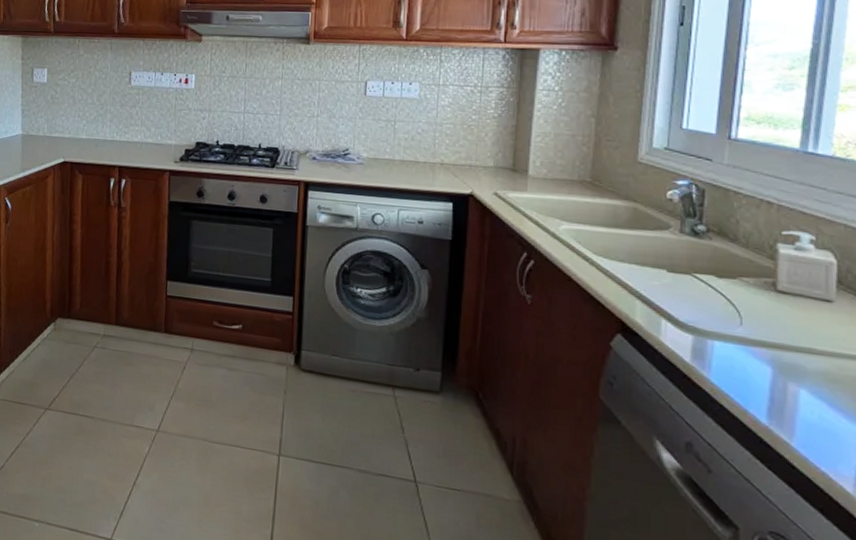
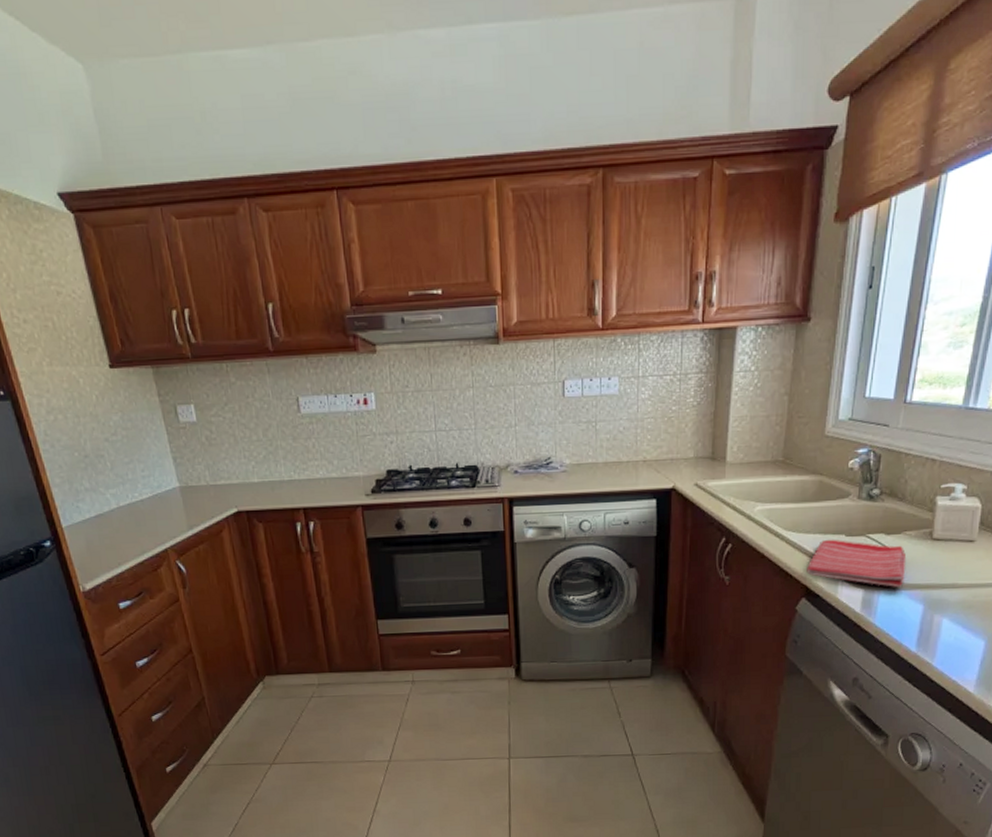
dish towel: none [622,272,746,342] -> present [807,539,907,588]

